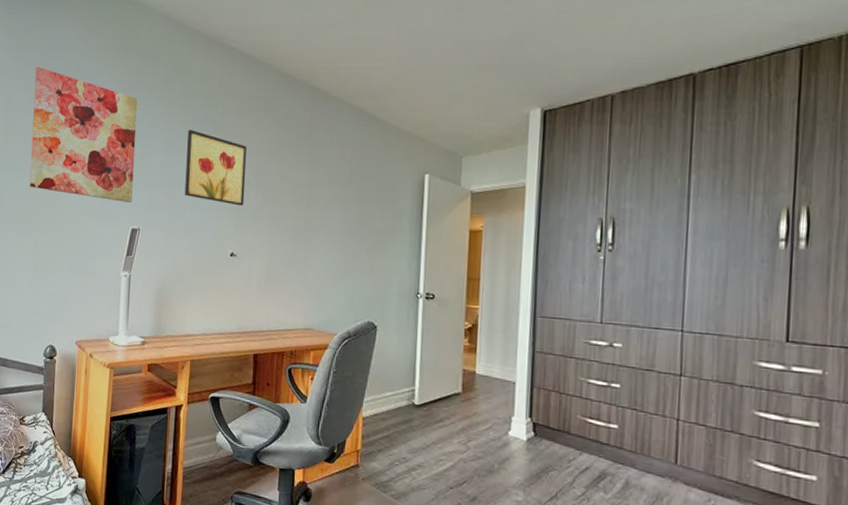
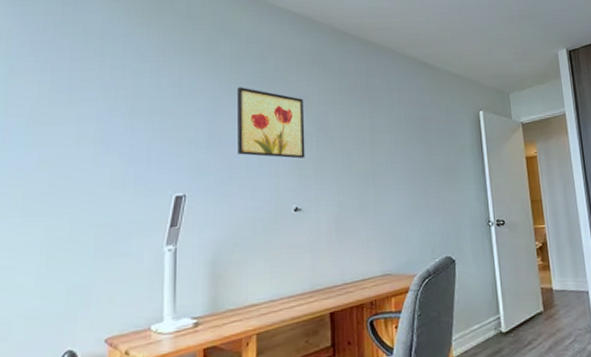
wall art: present [29,66,137,202] -> none [38,32,177,169]

